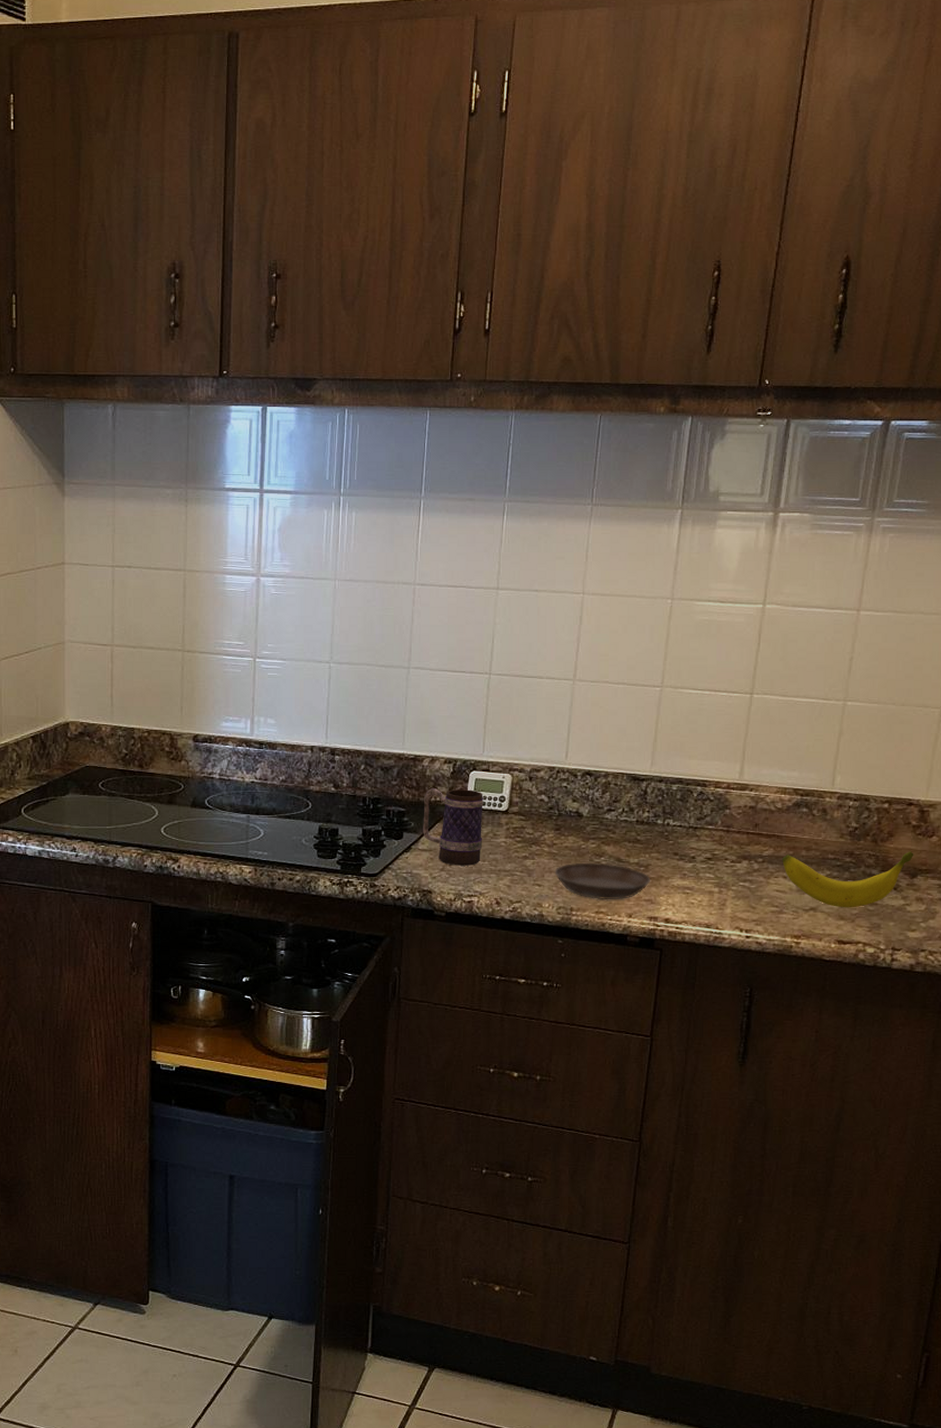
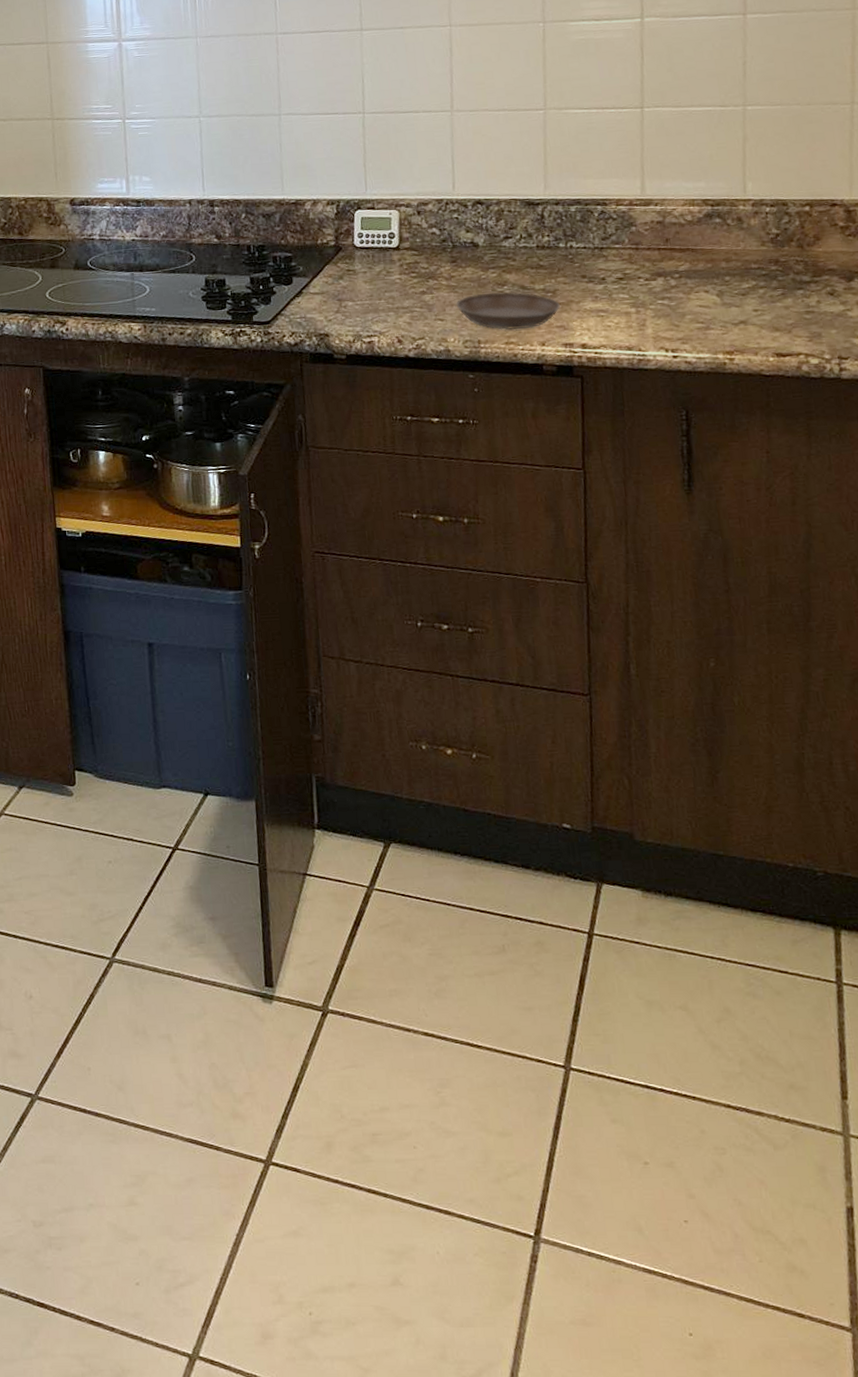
mug: present [423,788,483,866] -> none [309,229,377,307]
banana: present [782,851,914,908] -> none [701,253,847,319]

